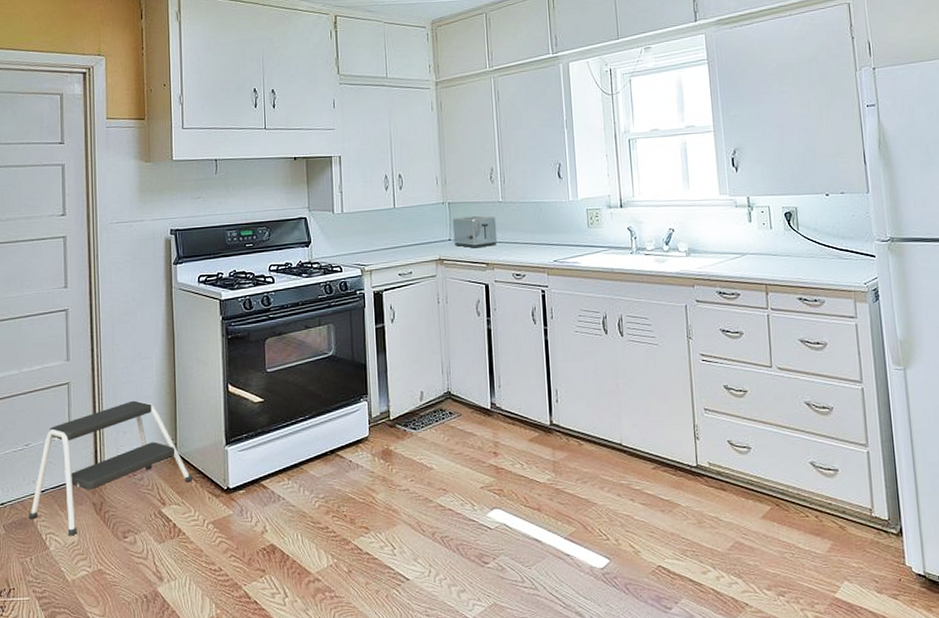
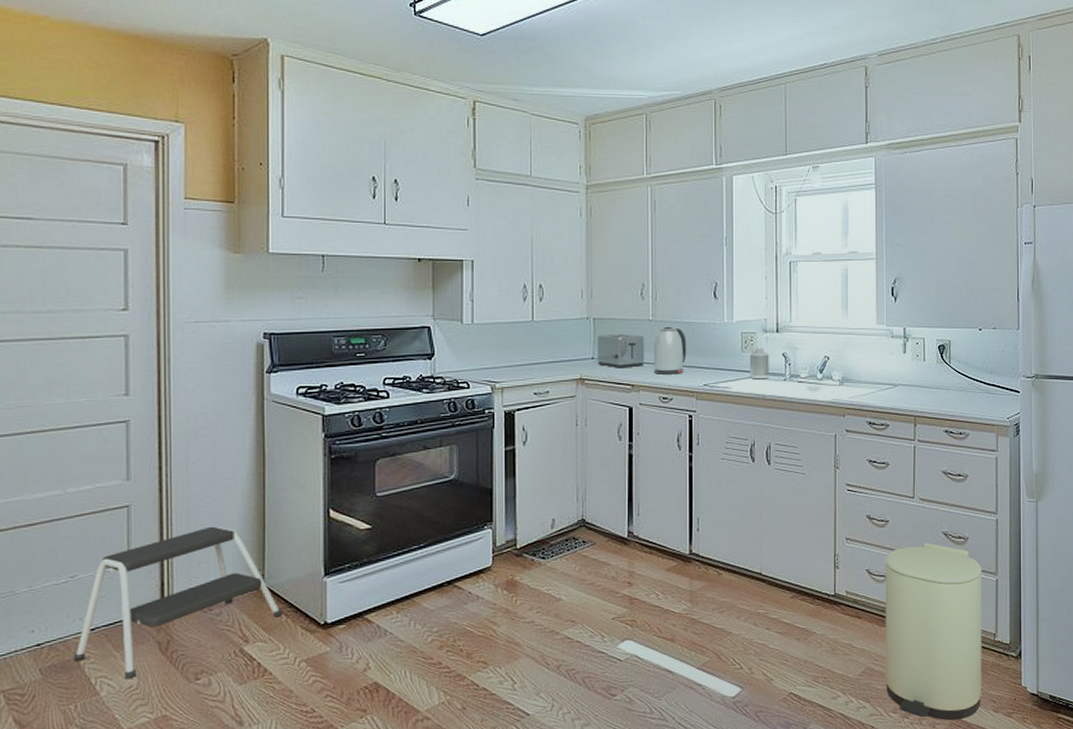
kettle: none [504,207,536,253] -> present [653,327,687,375]
soap dispenser: none [592,216,616,254] -> present [747,340,769,380]
pedal bin: none [746,412,862,600] -> present [885,542,982,720]

